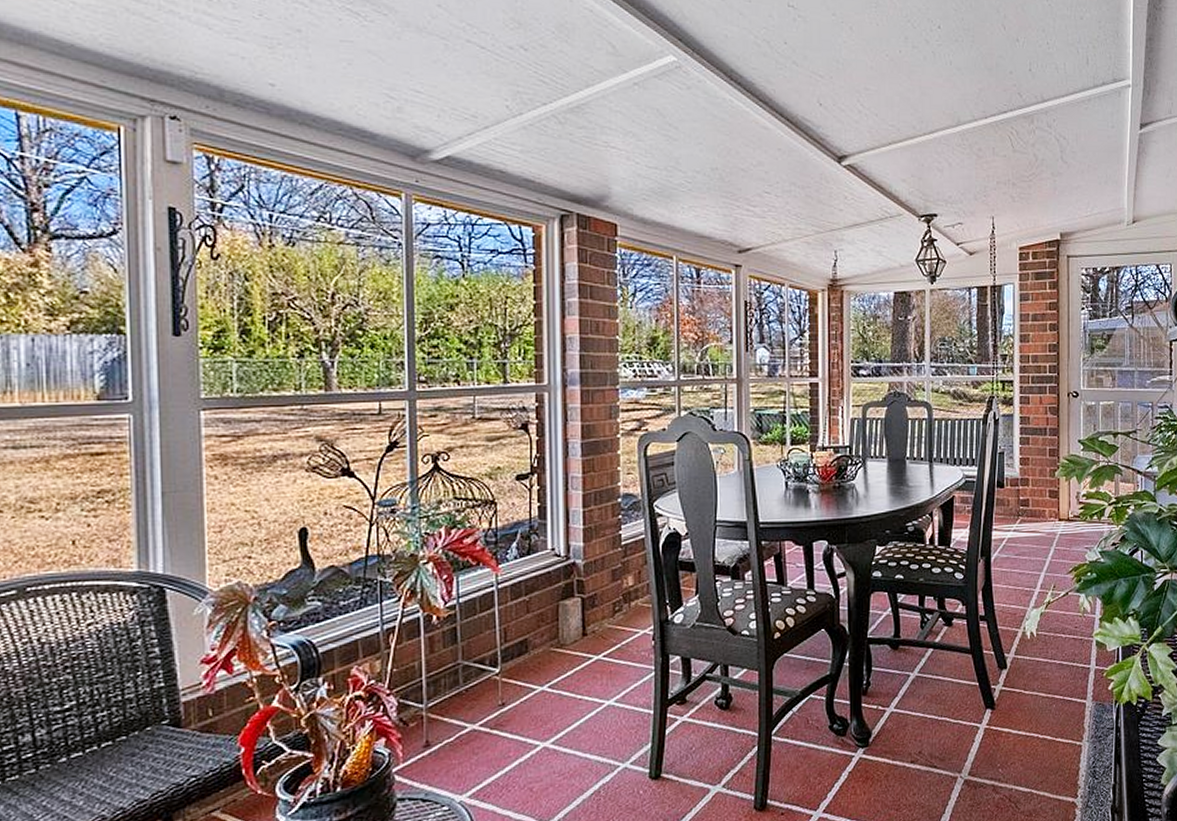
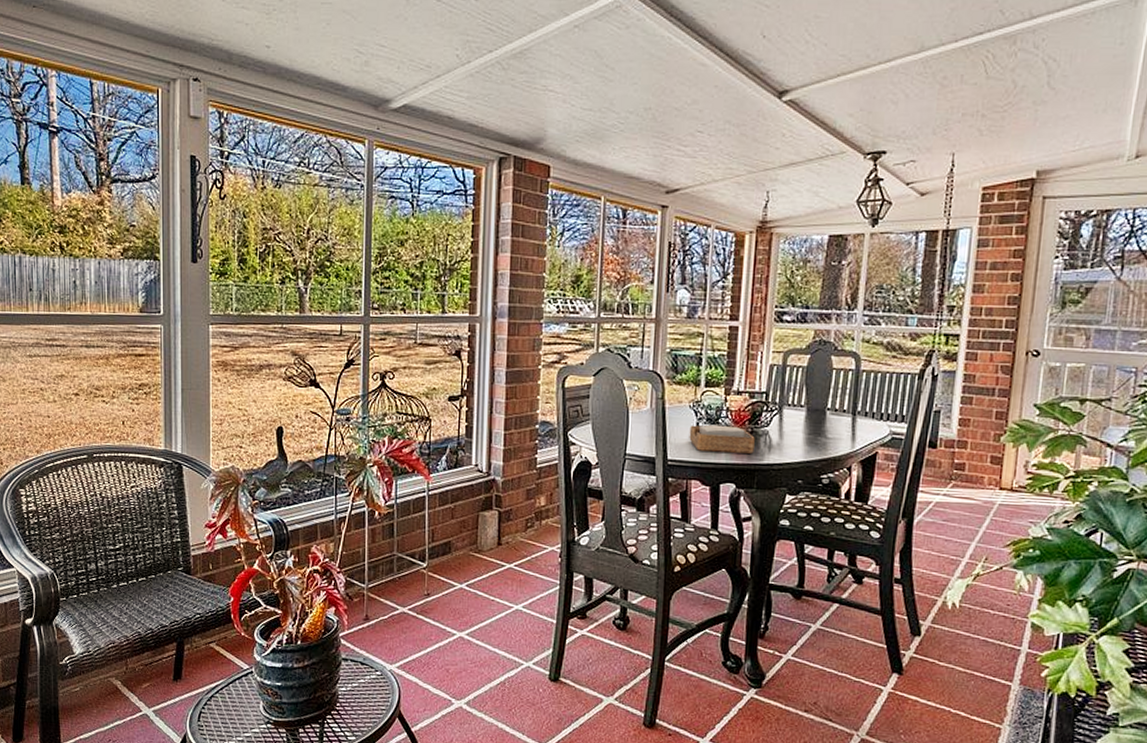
napkin holder: none [779,482,843,510] -> present [689,424,755,454]

